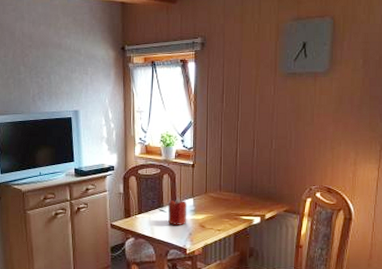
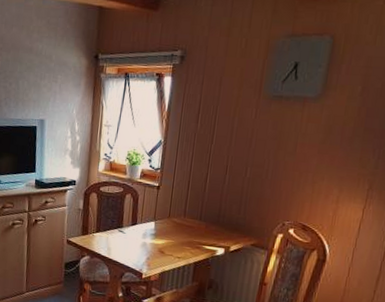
candle: present [167,197,187,225] -> none [126,219,148,249]

